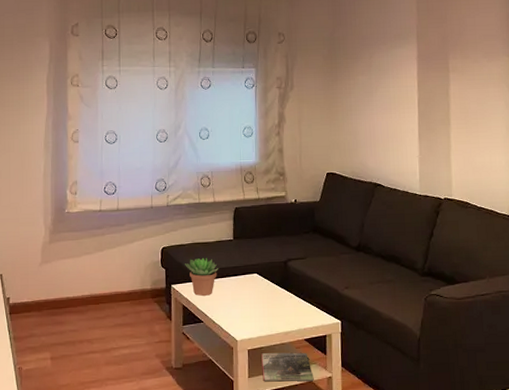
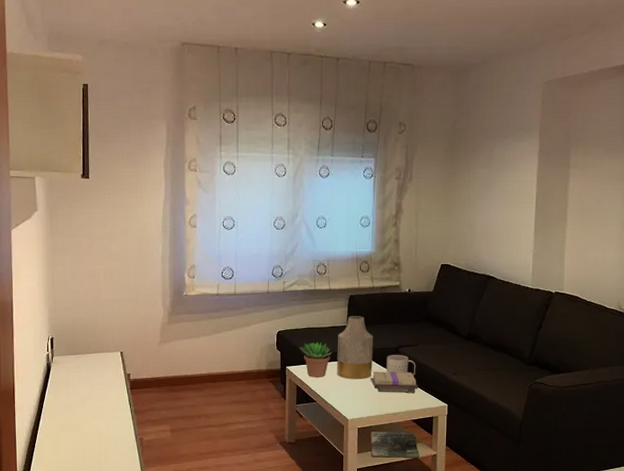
vase: none [223,229,261,297] -> present [336,316,373,379]
books: none [259,287,309,311] -> present [370,371,418,393]
mug: none [275,269,306,291] -> present [386,355,416,376]

